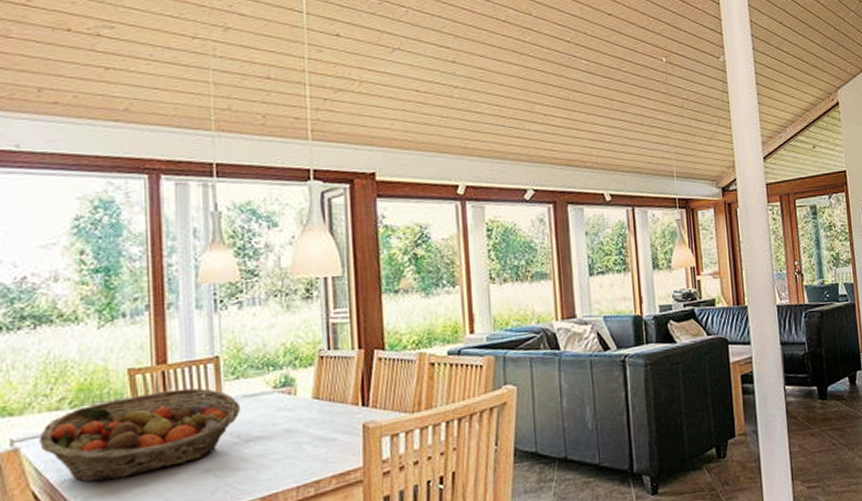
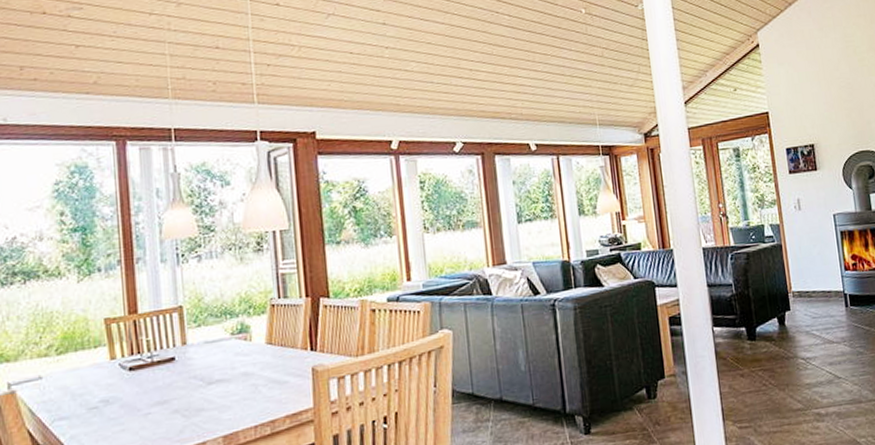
fruit basket: present [39,387,241,483] -> none [32,335,204,422]

